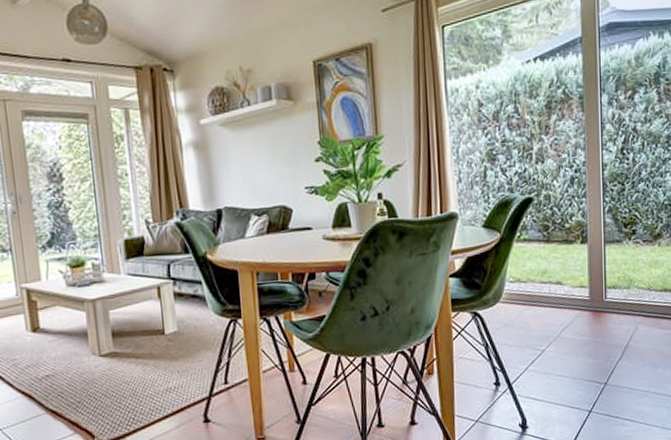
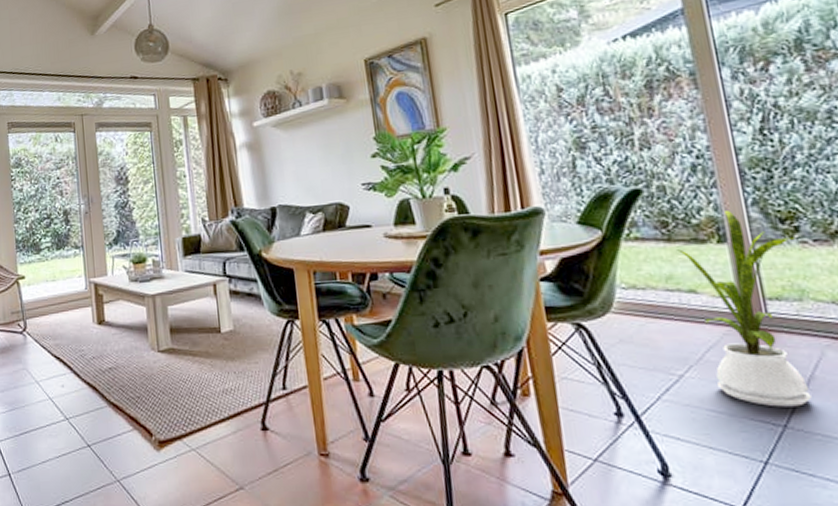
house plant: none [552,216,633,370] -> present [677,209,812,407]

